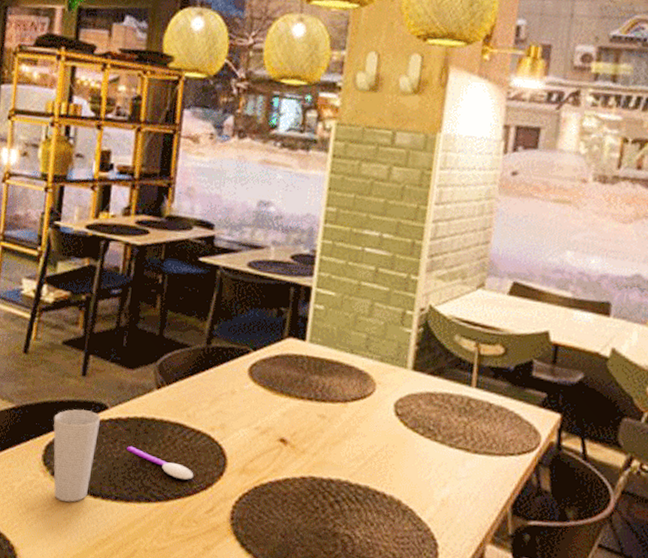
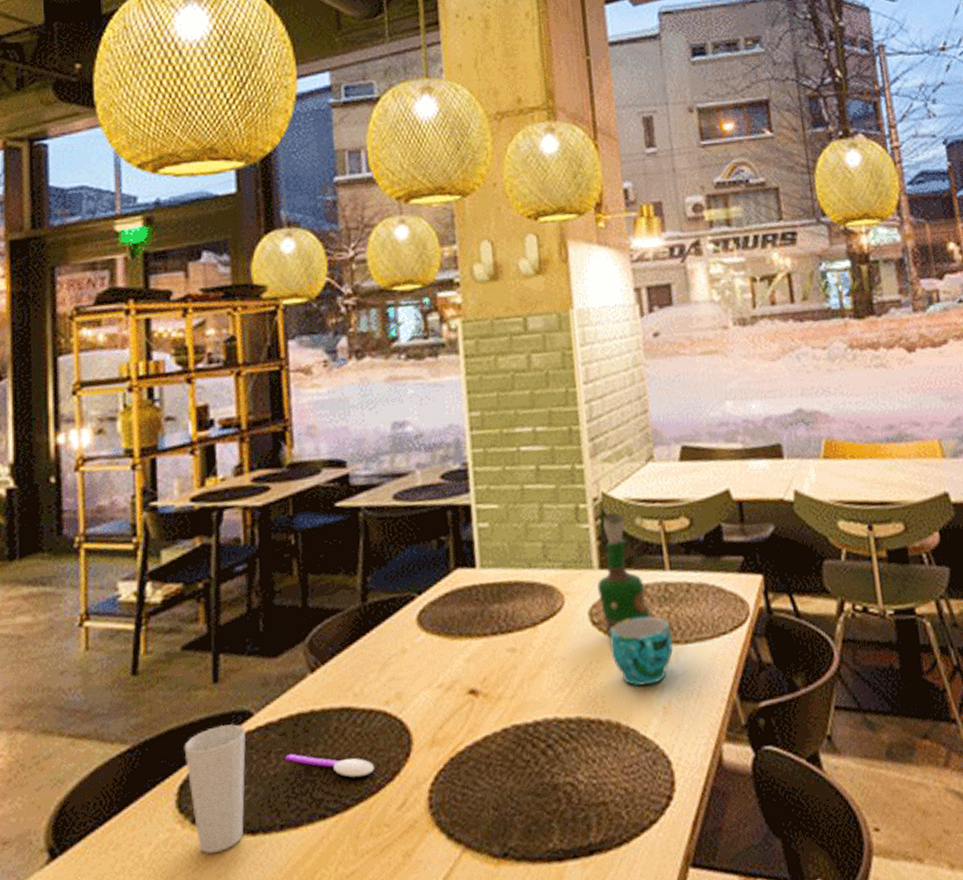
cup: none [405,418,464,479] -> present [609,616,673,687]
grog bottle: none [406,324,452,427] -> present [597,512,655,635]

